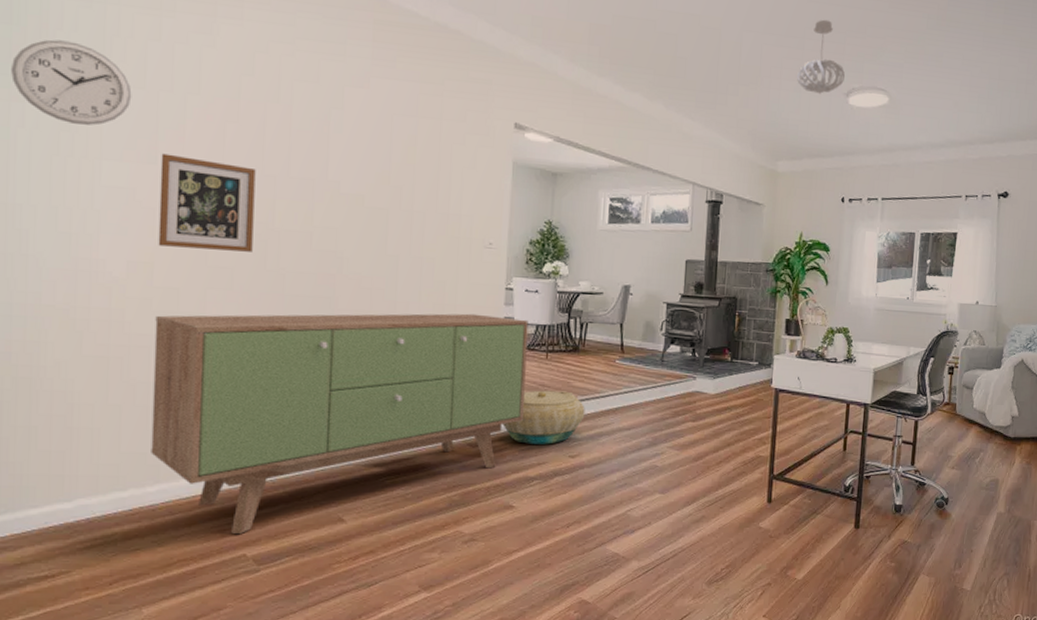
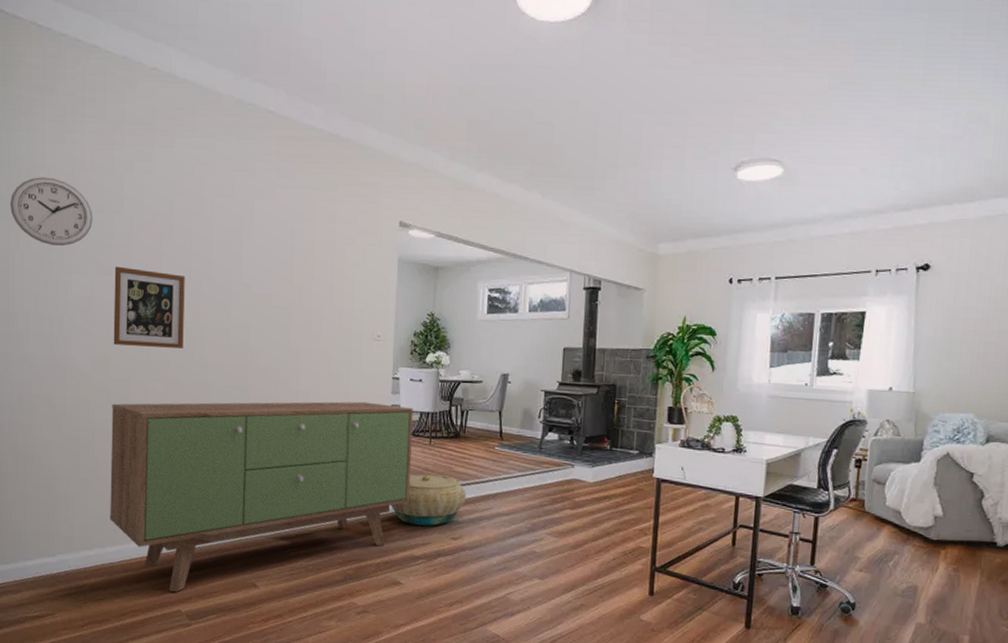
pendant light: present [796,19,845,94] -> none [678,91,733,171]

